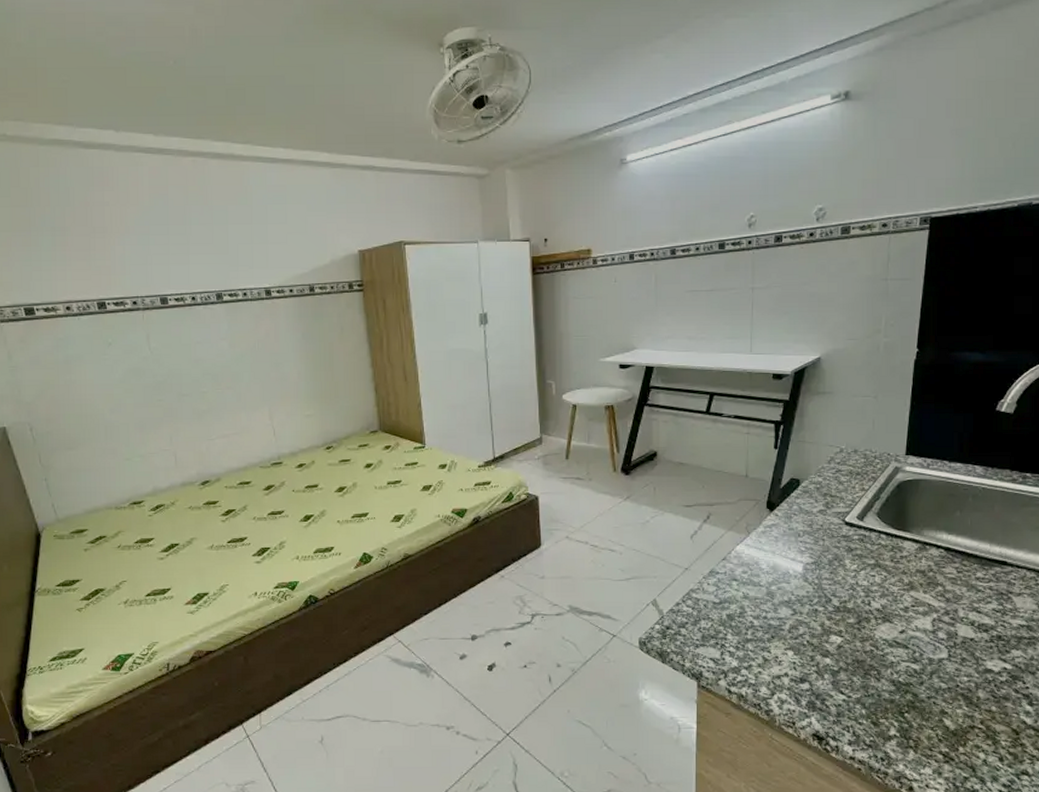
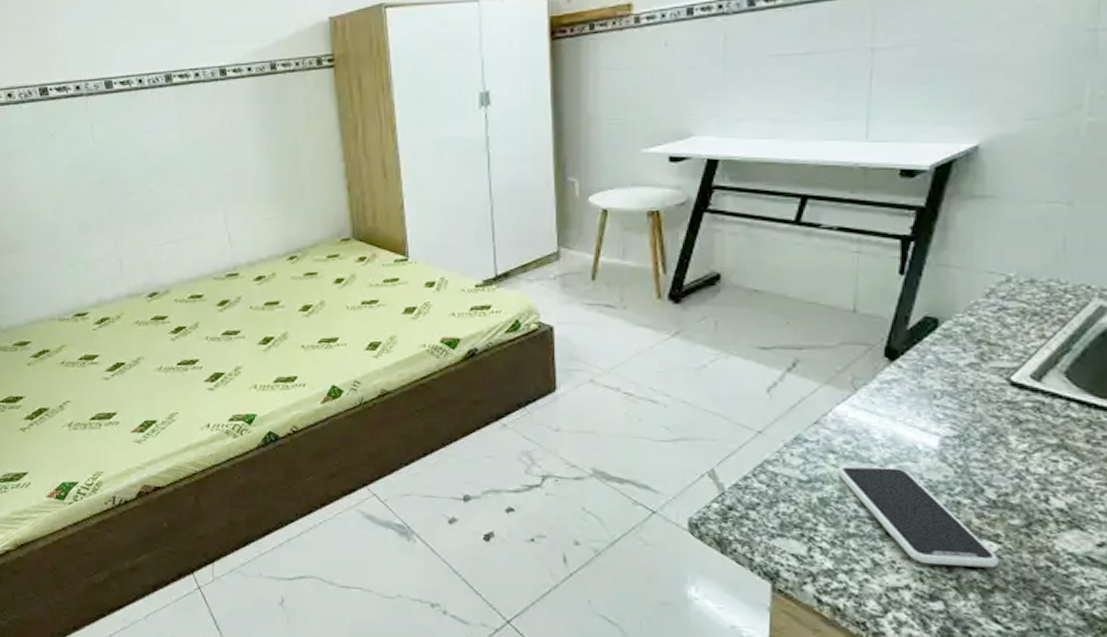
smartphone: none [739,587,843,657] -> present [837,465,1000,568]

